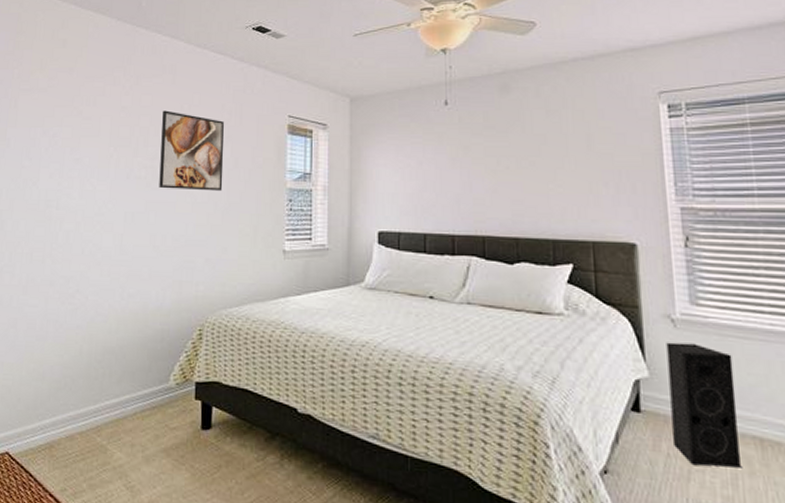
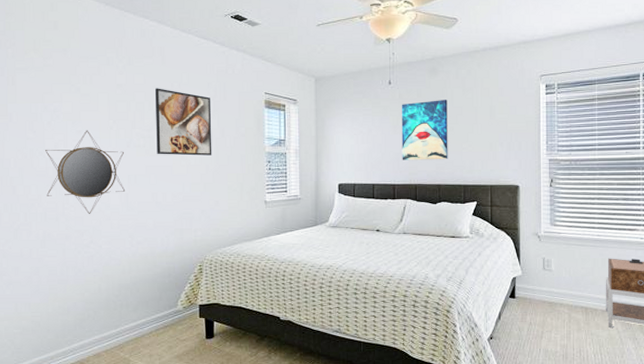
home mirror: none [35,158,122,257] -> present [45,130,126,214]
wall art: none [462,125,529,204] -> present [401,100,448,161]
speaker: present [666,342,741,468] -> none [533,251,574,327]

